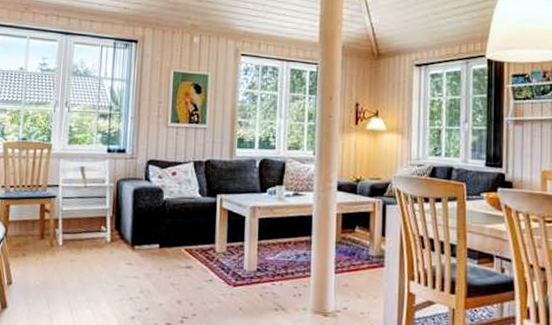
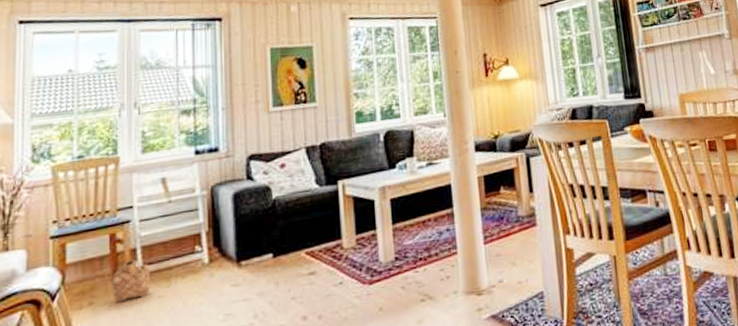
basket: none [38,227,68,259] -> present [111,259,151,303]

